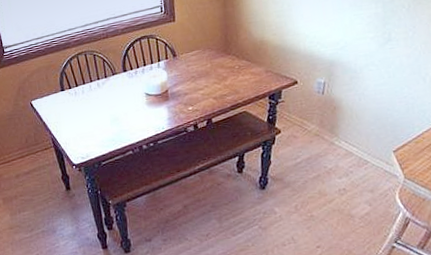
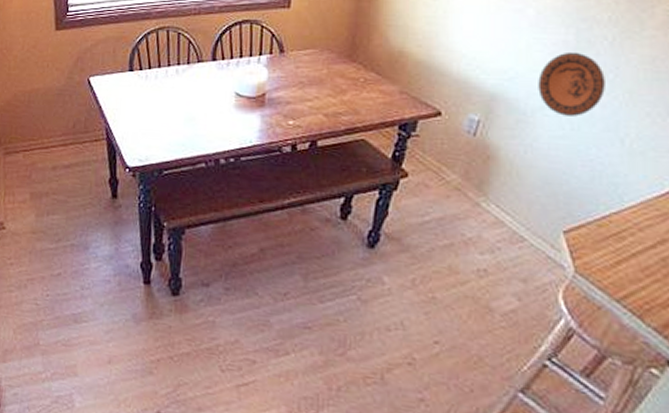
decorative plate: none [361,20,408,69] -> present [538,51,605,116]

